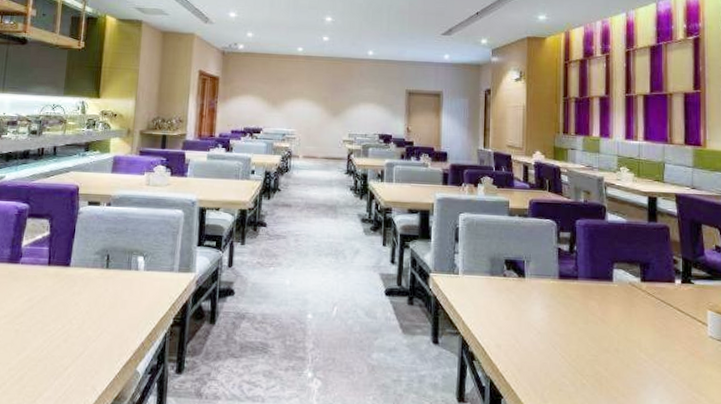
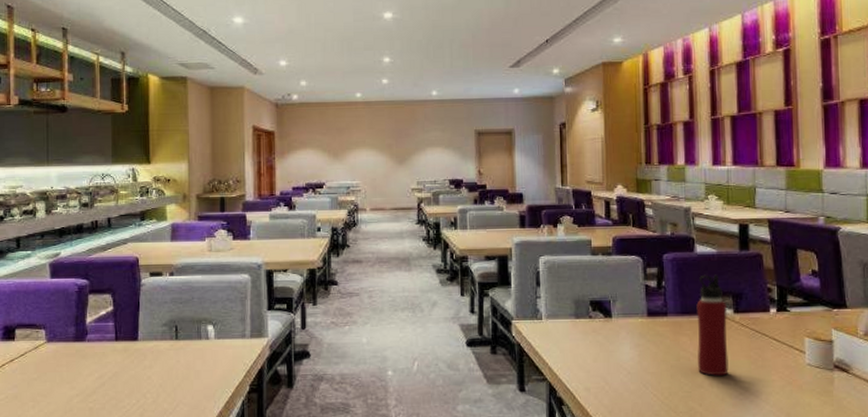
water bottle: none [604,243,634,342] -> present [696,274,729,376]

